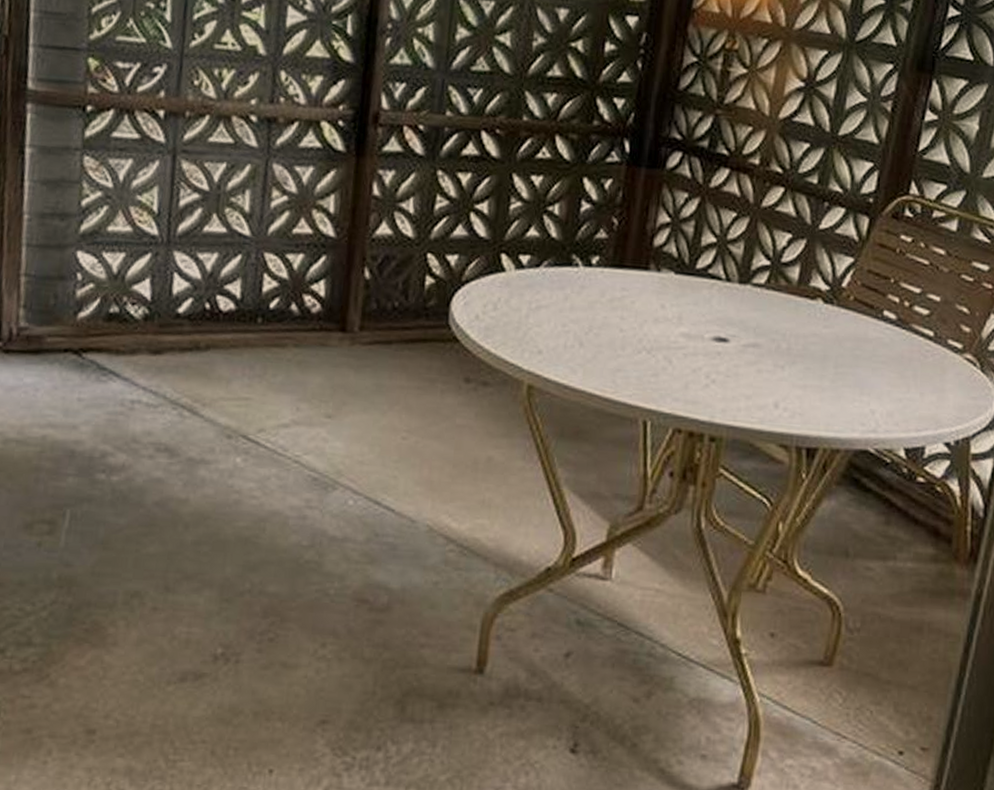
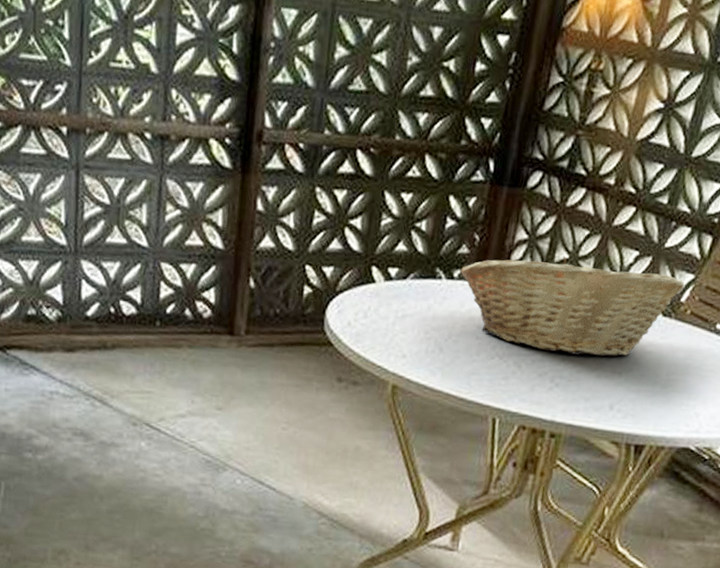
fruit basket: none [598,240,845,349] -> present [460,256,685,357]

